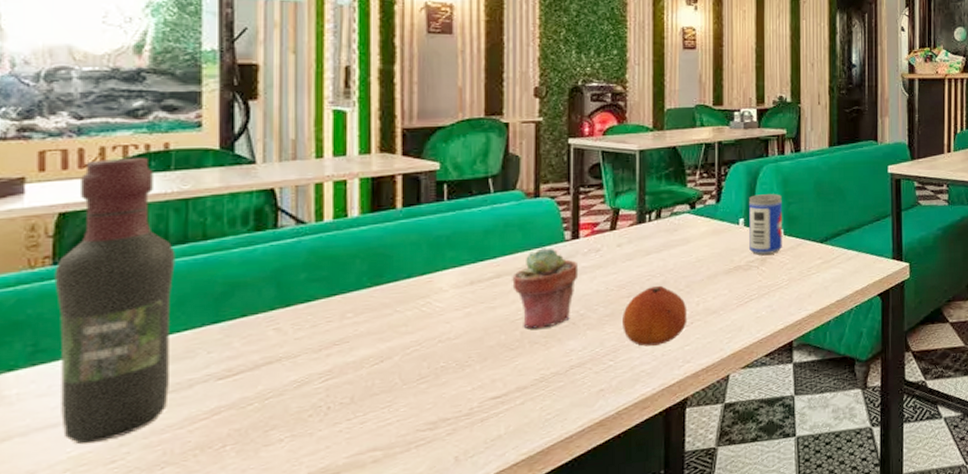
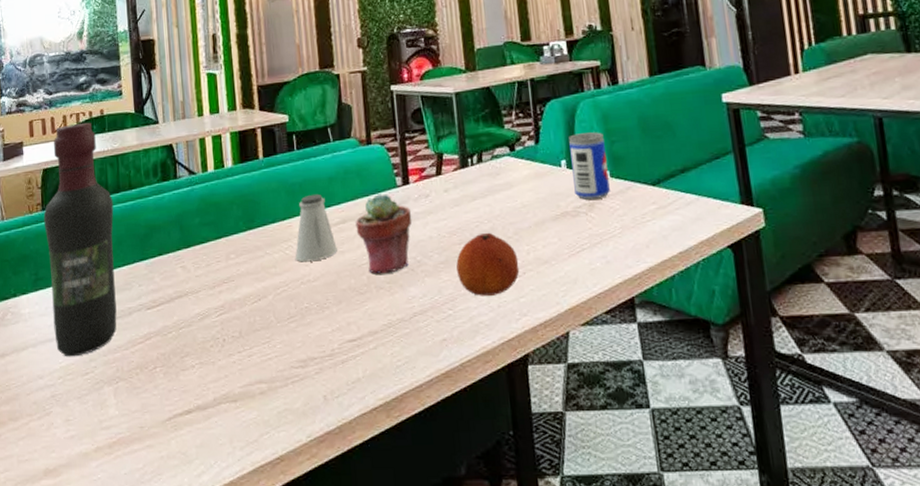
saltshaker: none [433,247,487,320] -> present [295,194,337,262]

